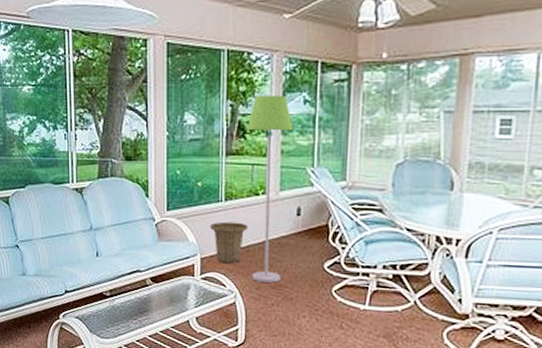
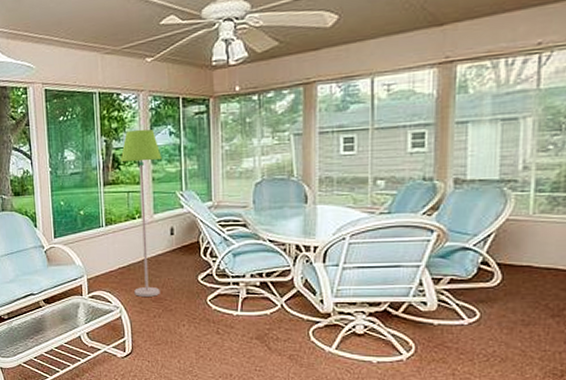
basket: present [210,221,249,264] -> none [94,244,128,282]

